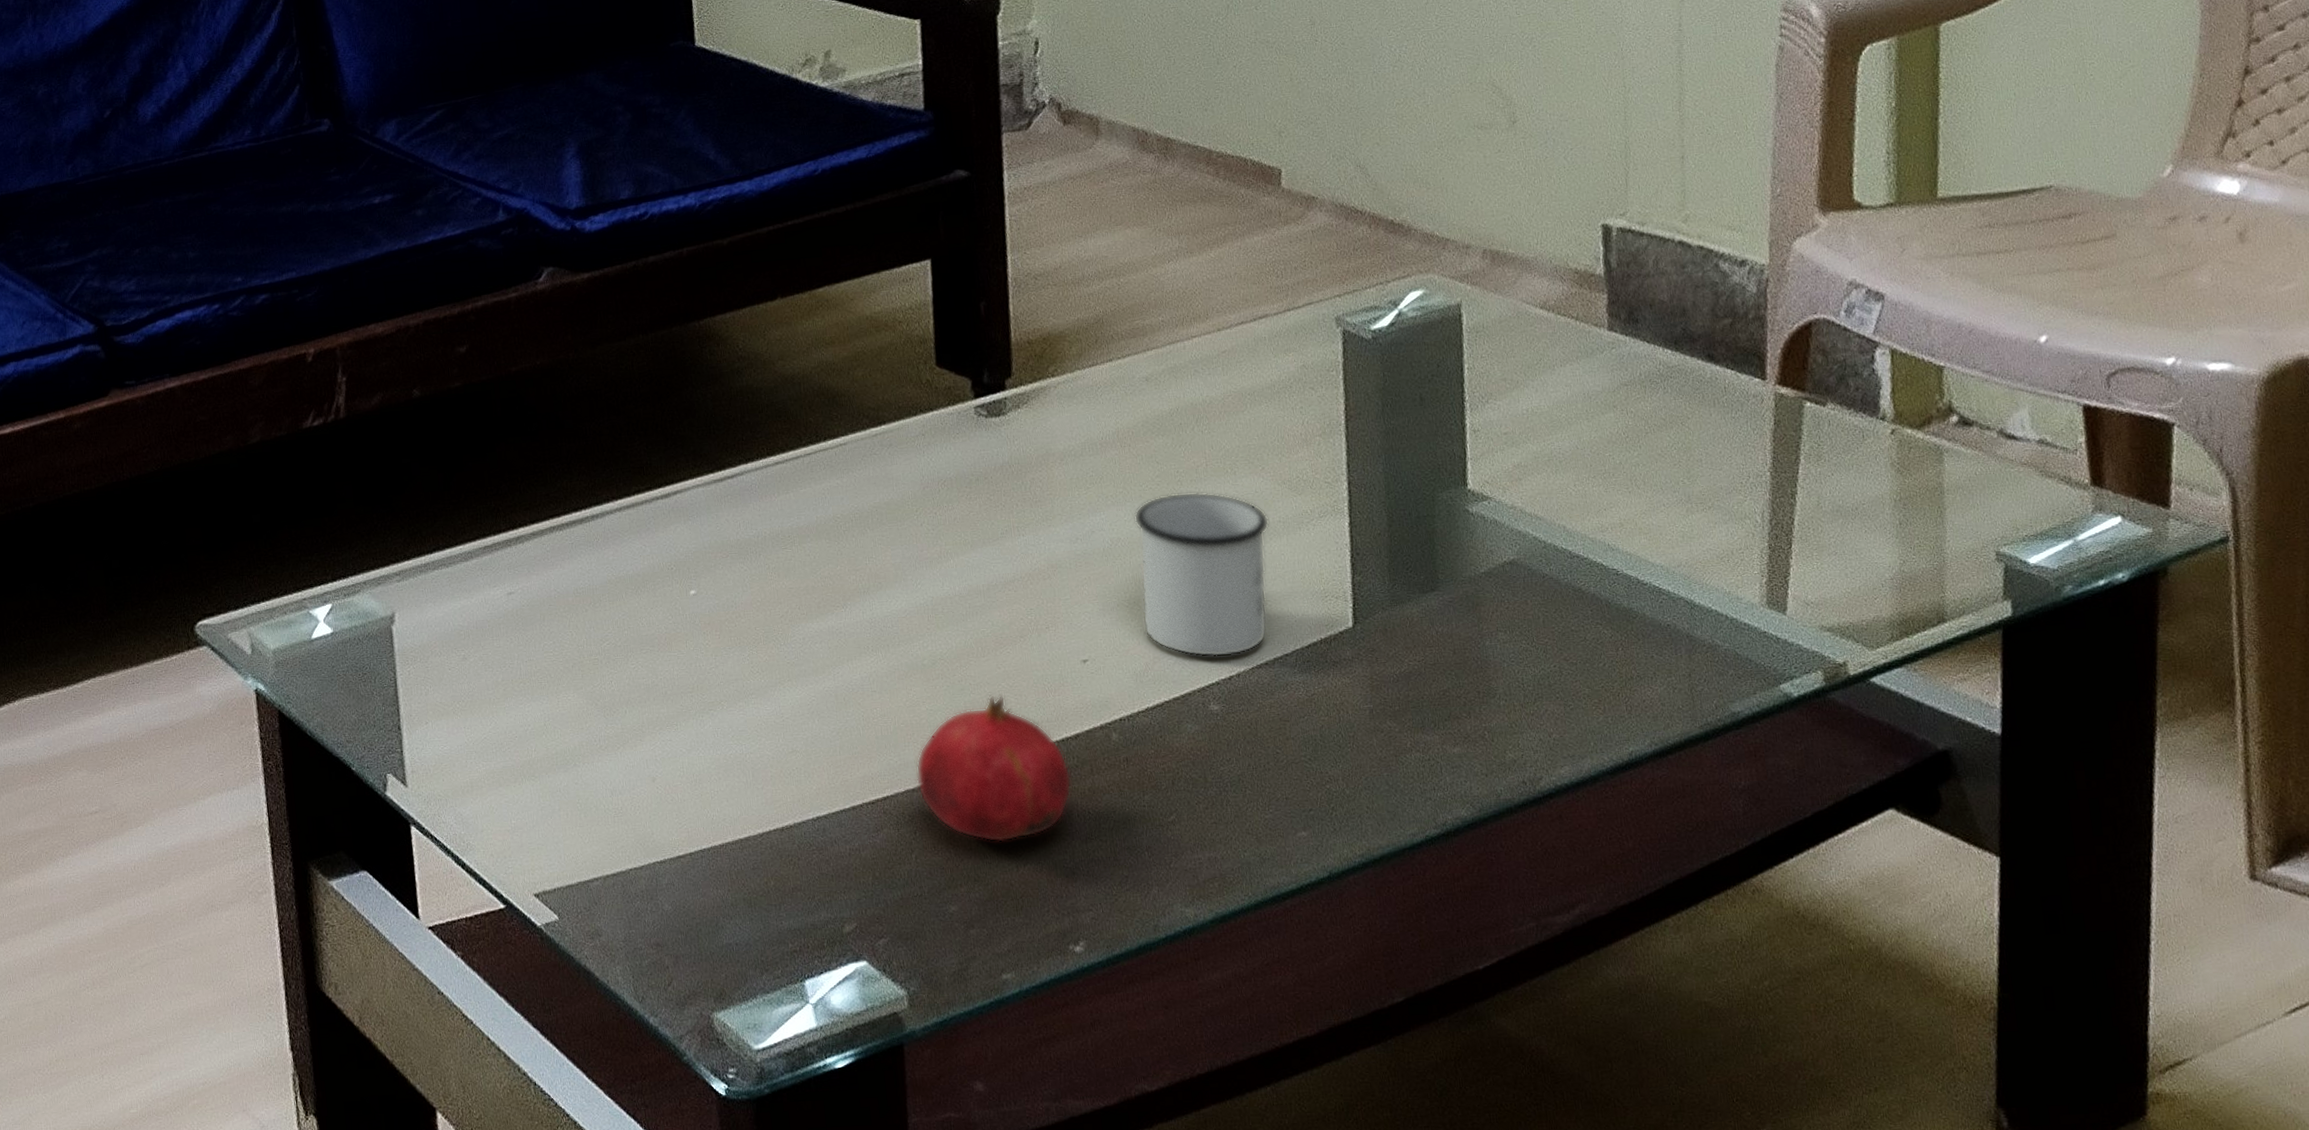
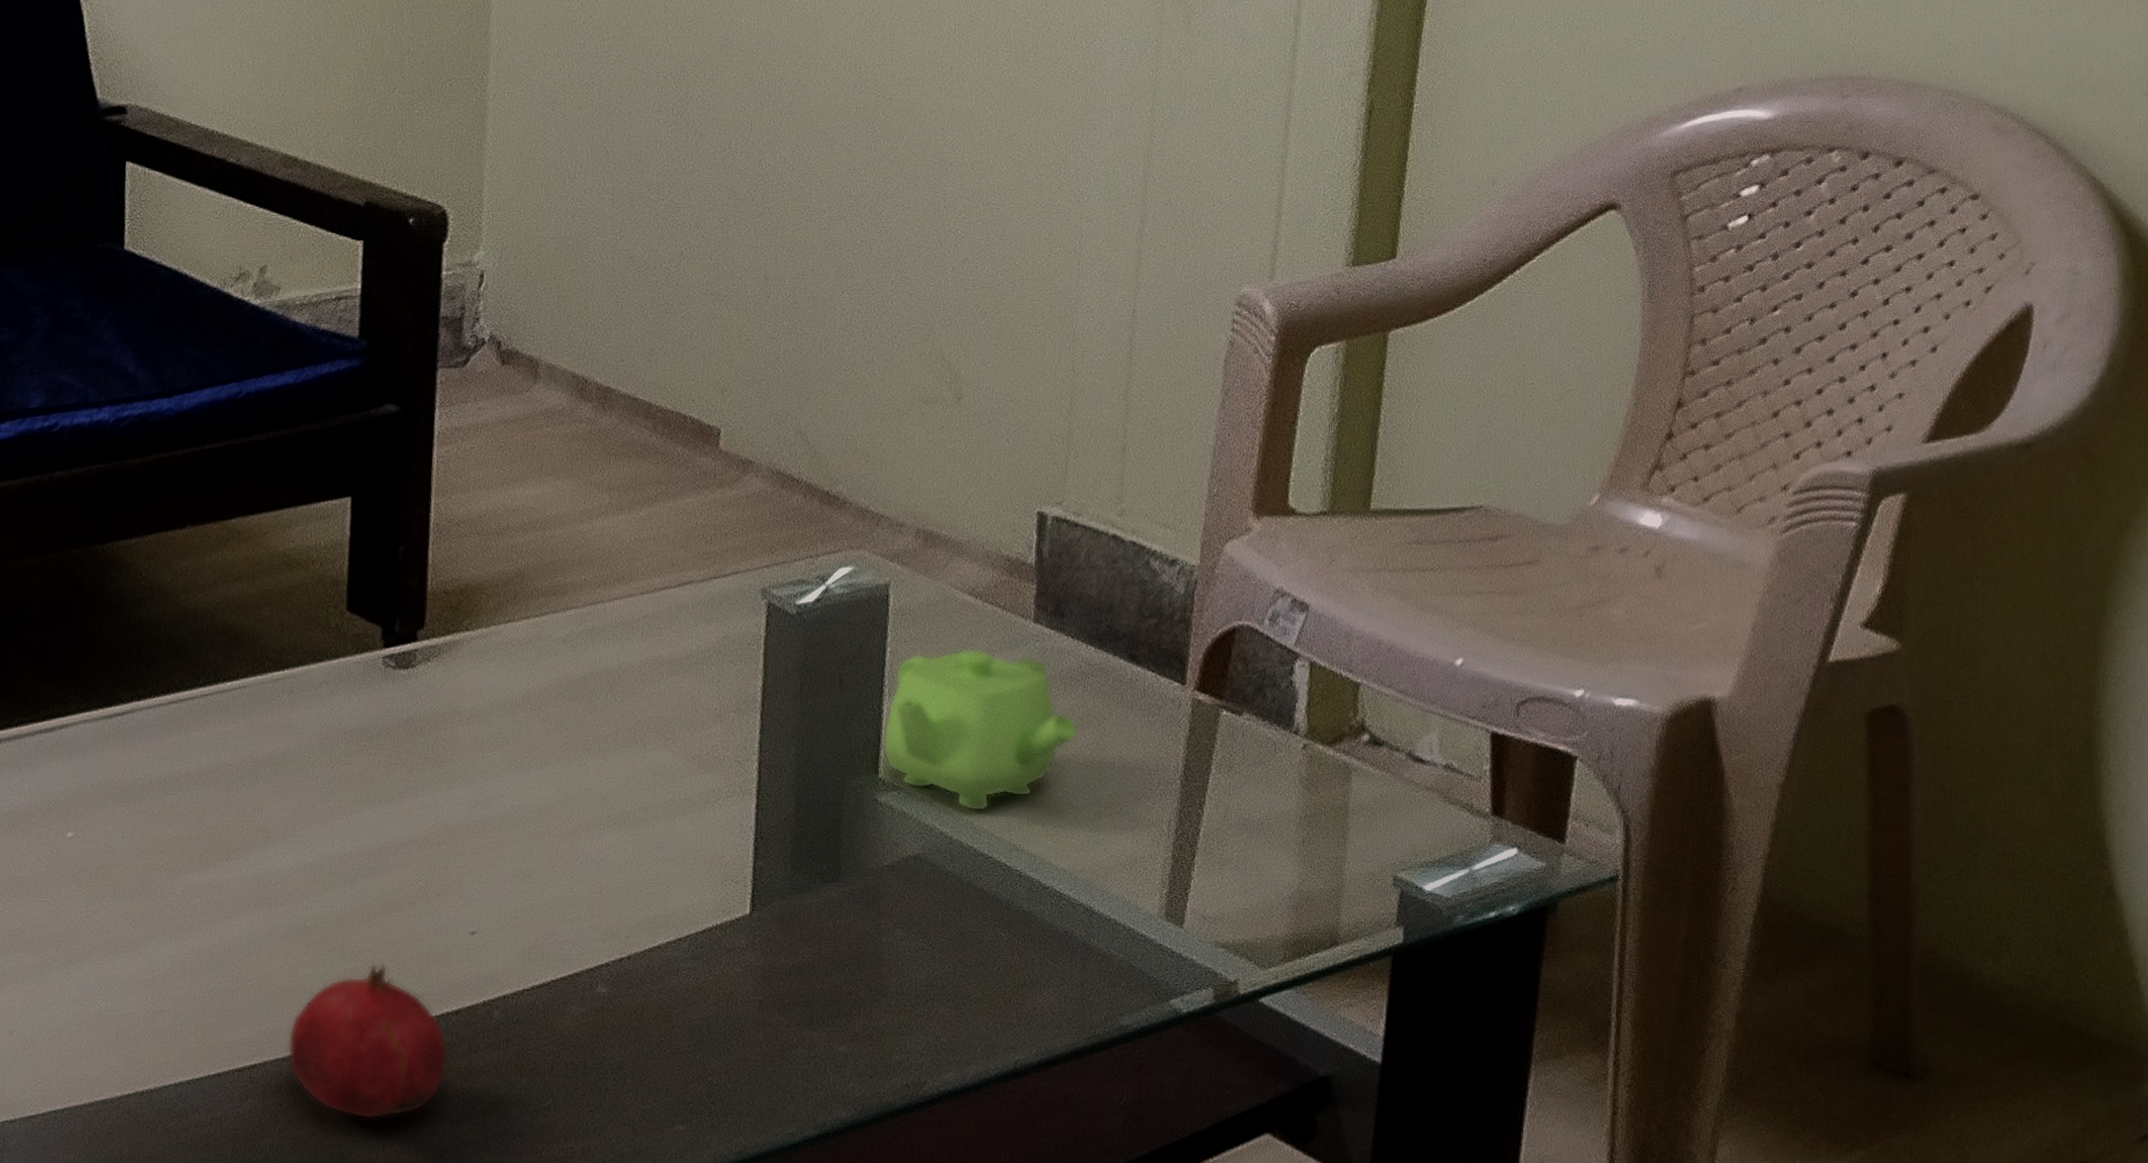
mug: present [1134,491,1270,658] -> none [537,762,675,937]
teapot: none [1468,359,1663,516] -> present [883,648,1079,812]

